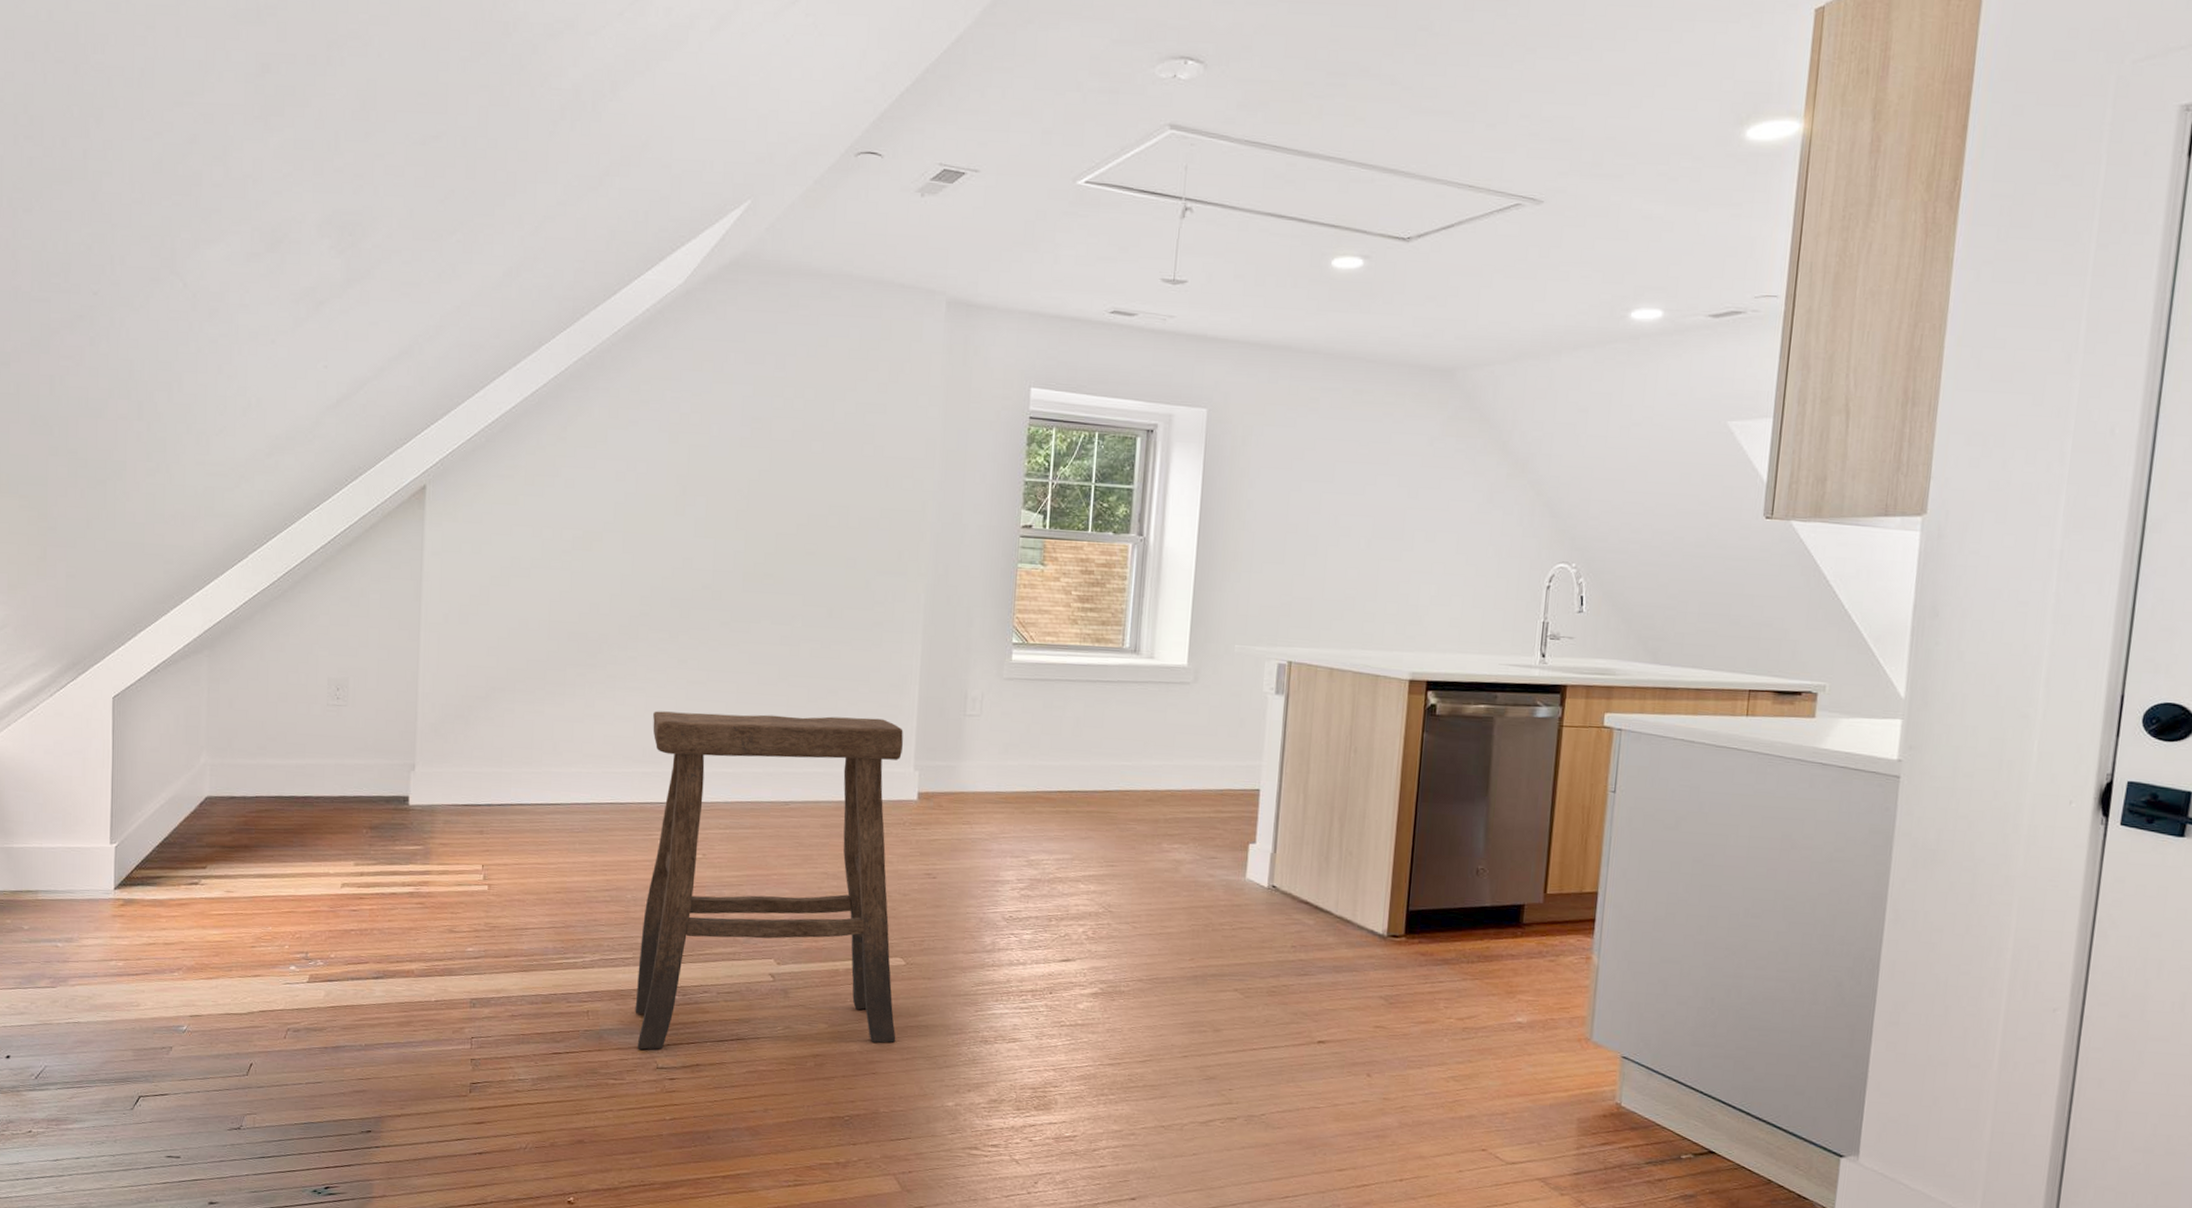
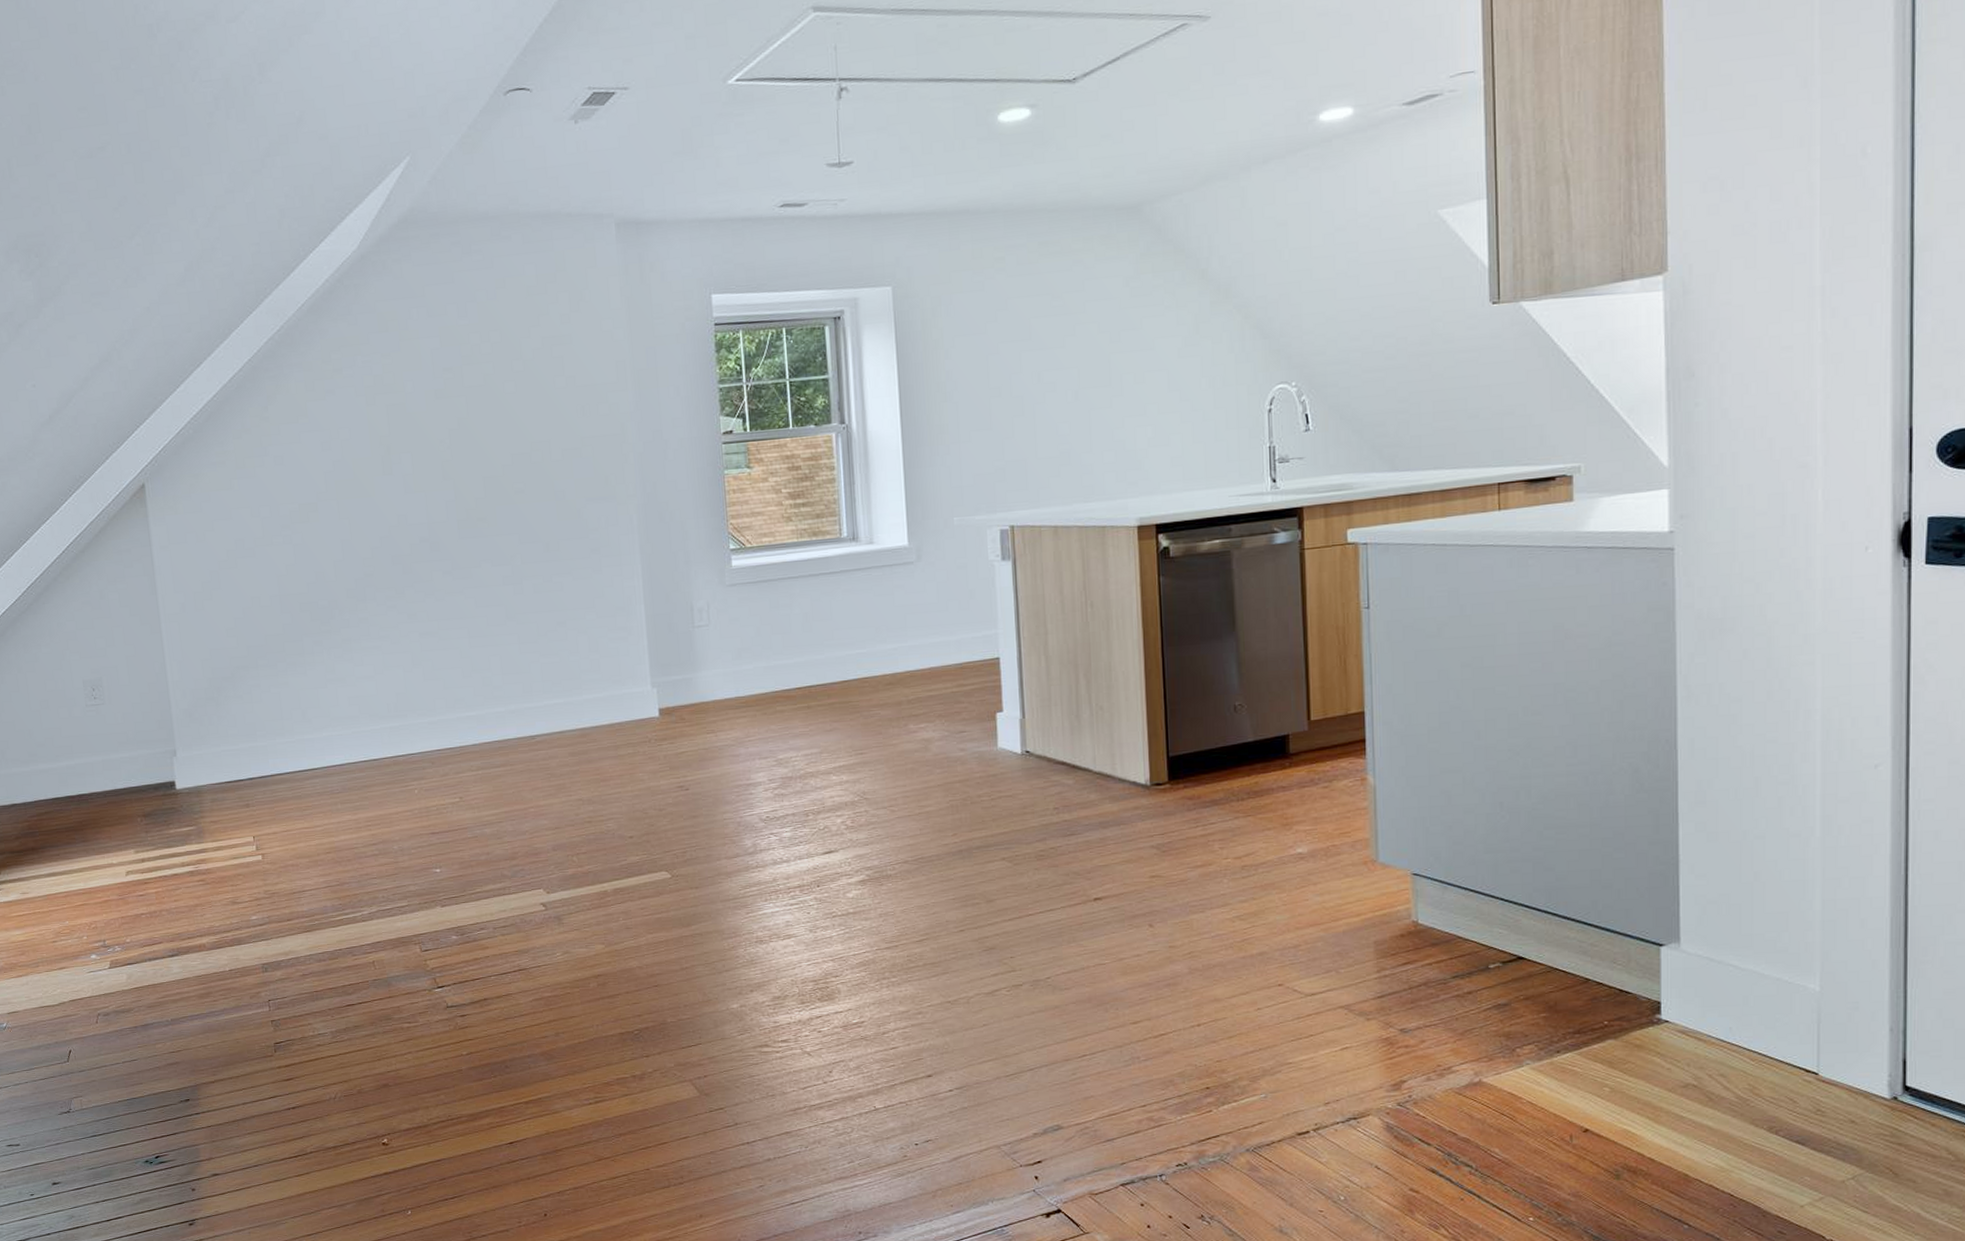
stool: present [635,711,903,1050] -> none [392,642,673,991]

